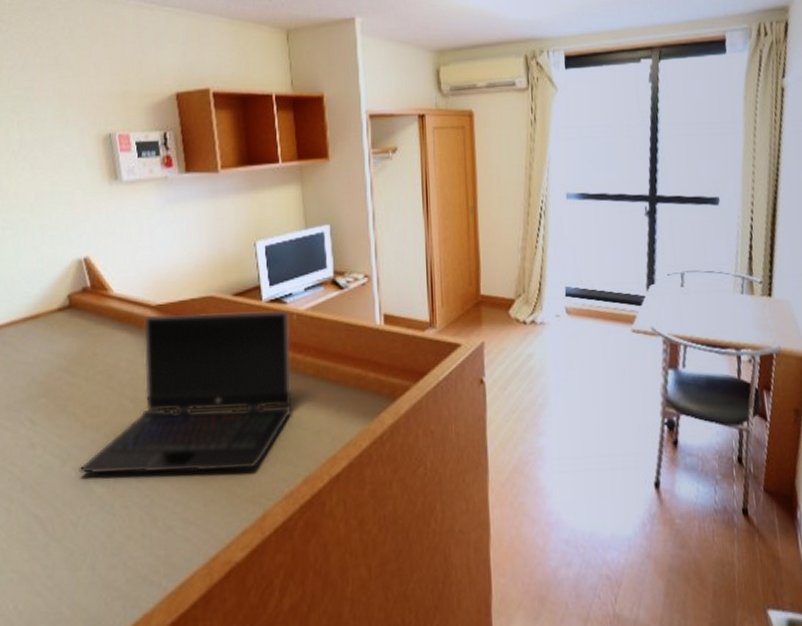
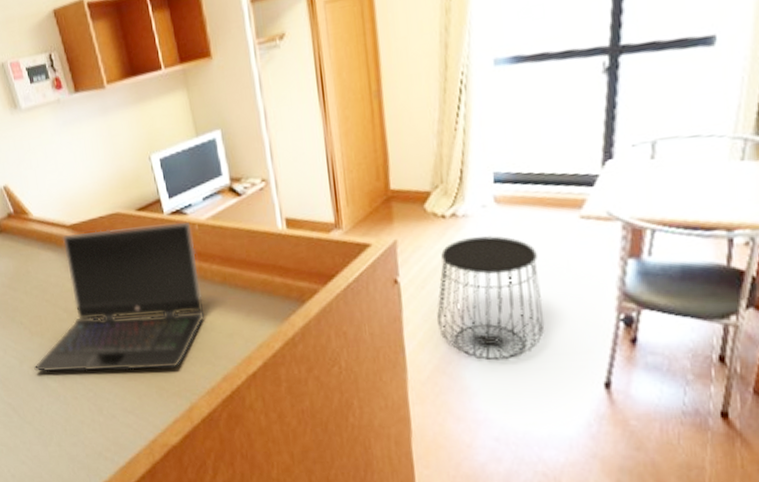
side table: none [516,343,607,461] -> present [436,236,545,361]

